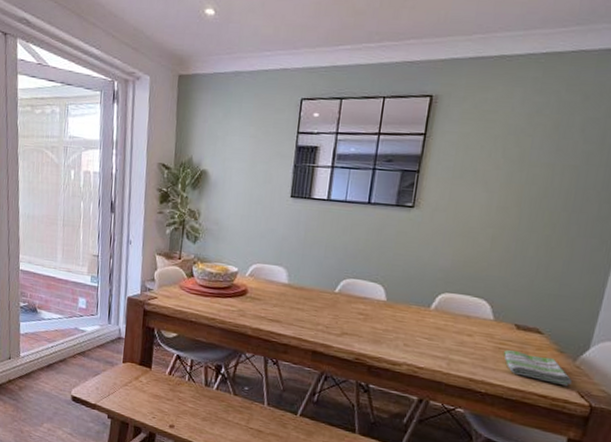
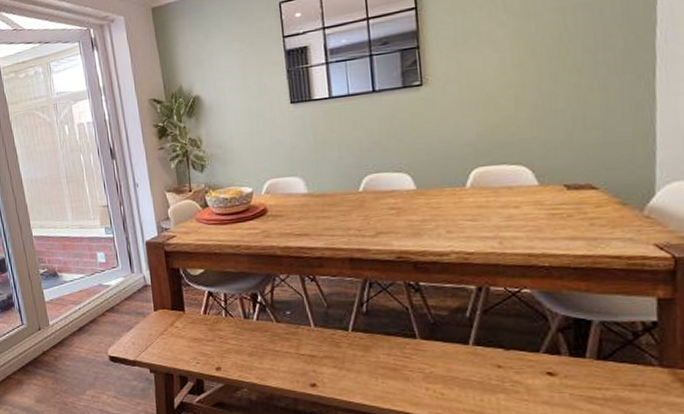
dish towel: present [504,350,573,387] -> none [559,212,646,241]

